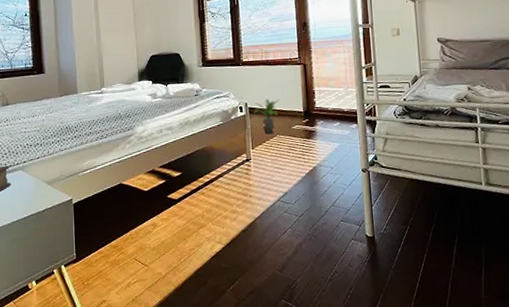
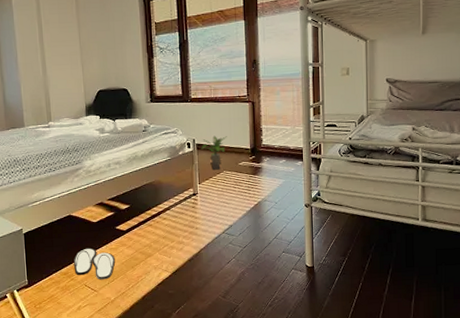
slippers: none [124,219,166,254] -> present [74,248,115,280]

